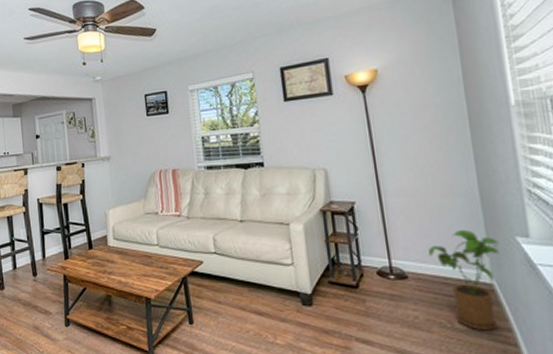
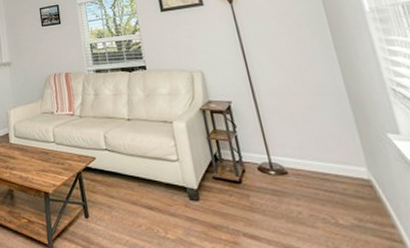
house plant: present [428,229,500,331] -> none [304,126,381,227]

